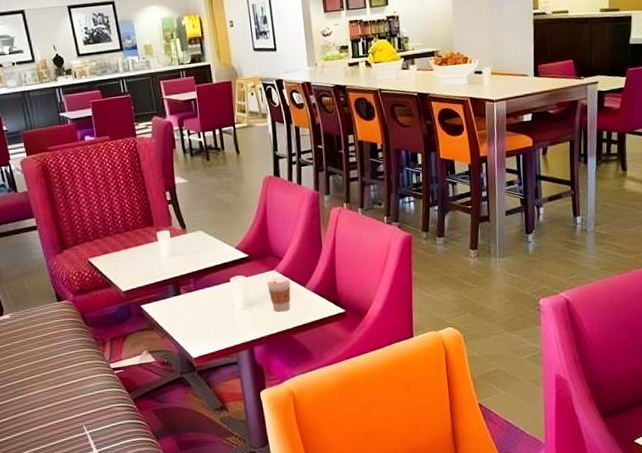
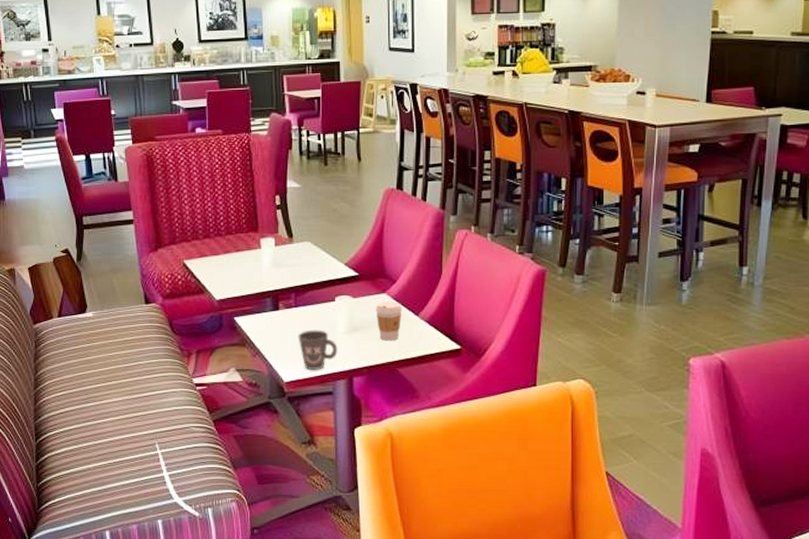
mug: none [200,308,238,345] -> present [298,330,338,370]

